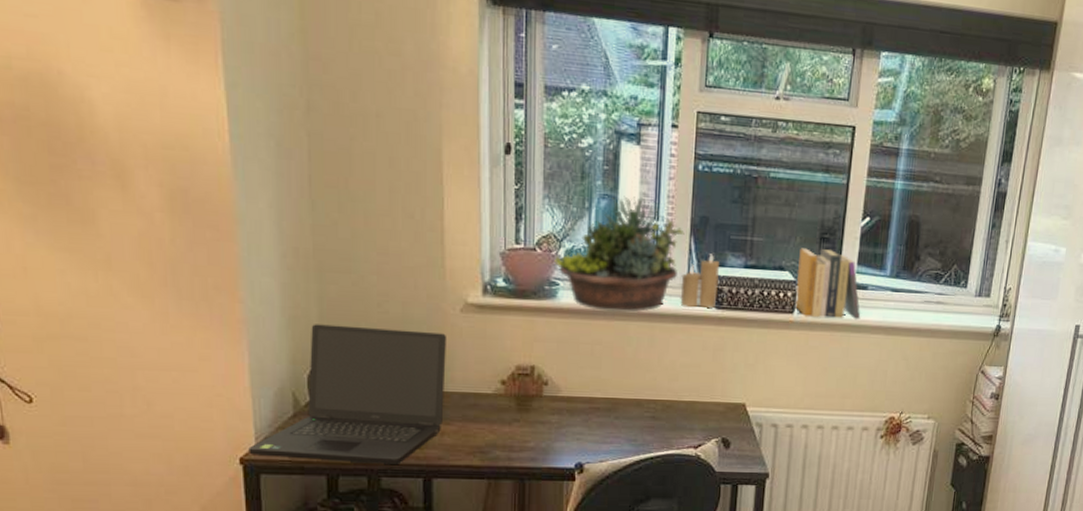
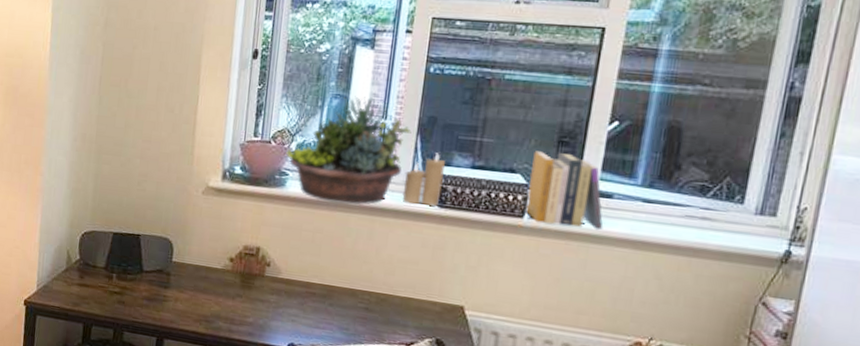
laptop: present [248,324,446,464] -> none [31,196,188,322]

